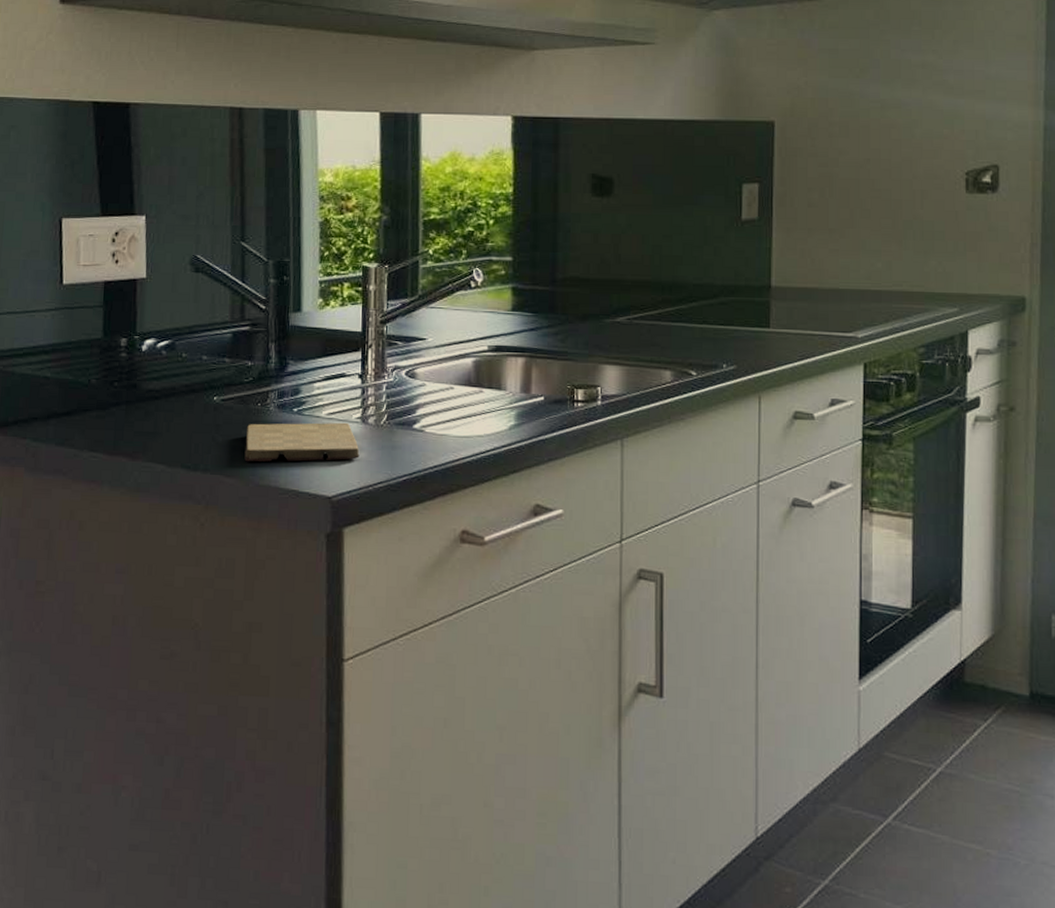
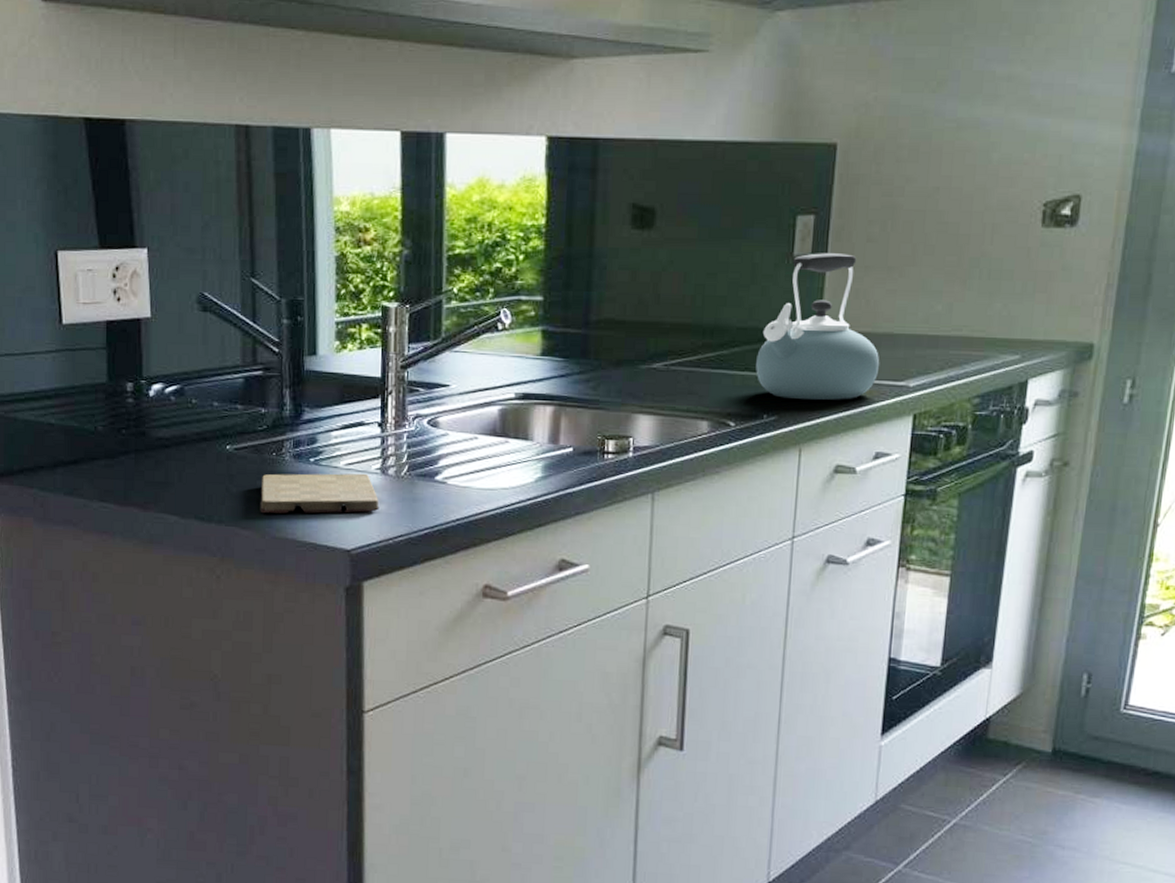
kettle: none [713,217,829,351] -> present [756,253,880,401]

